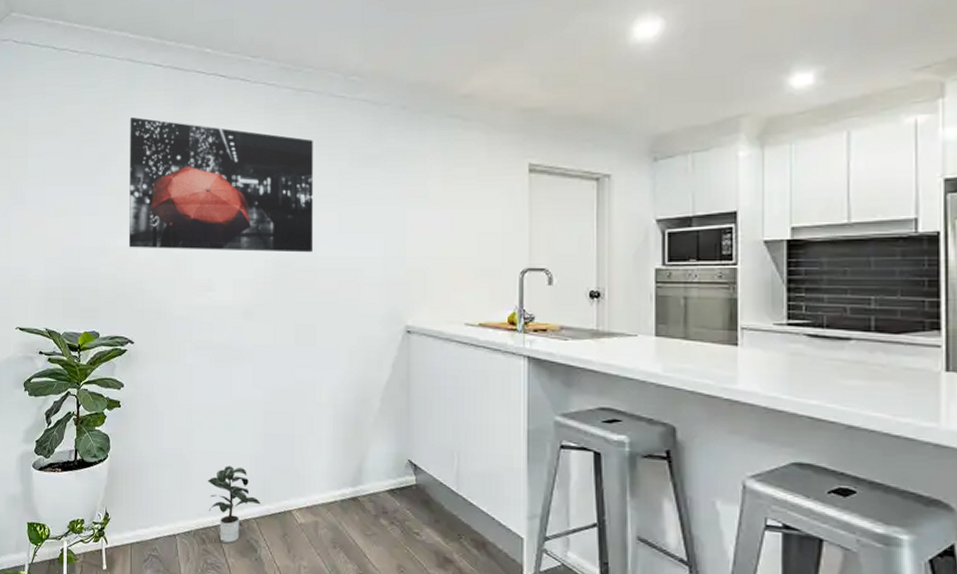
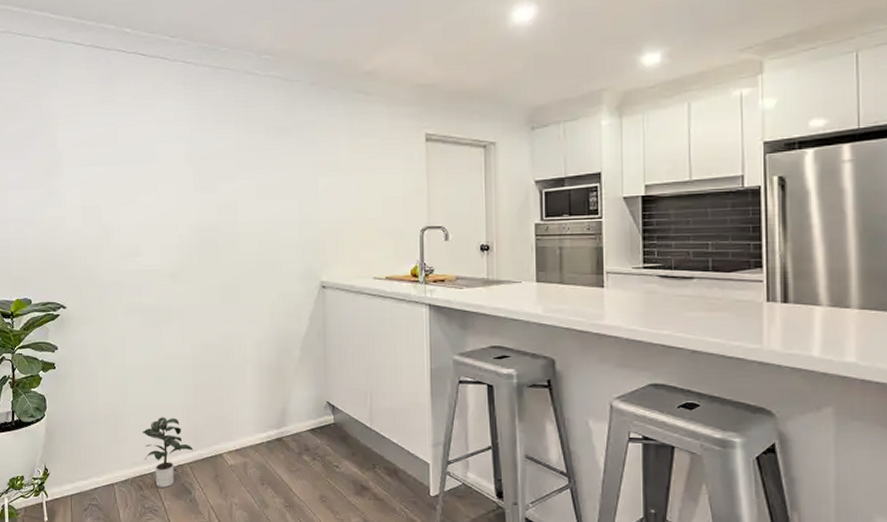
wall art: present [128,116,313,253] -> none [53,93,234,219]

